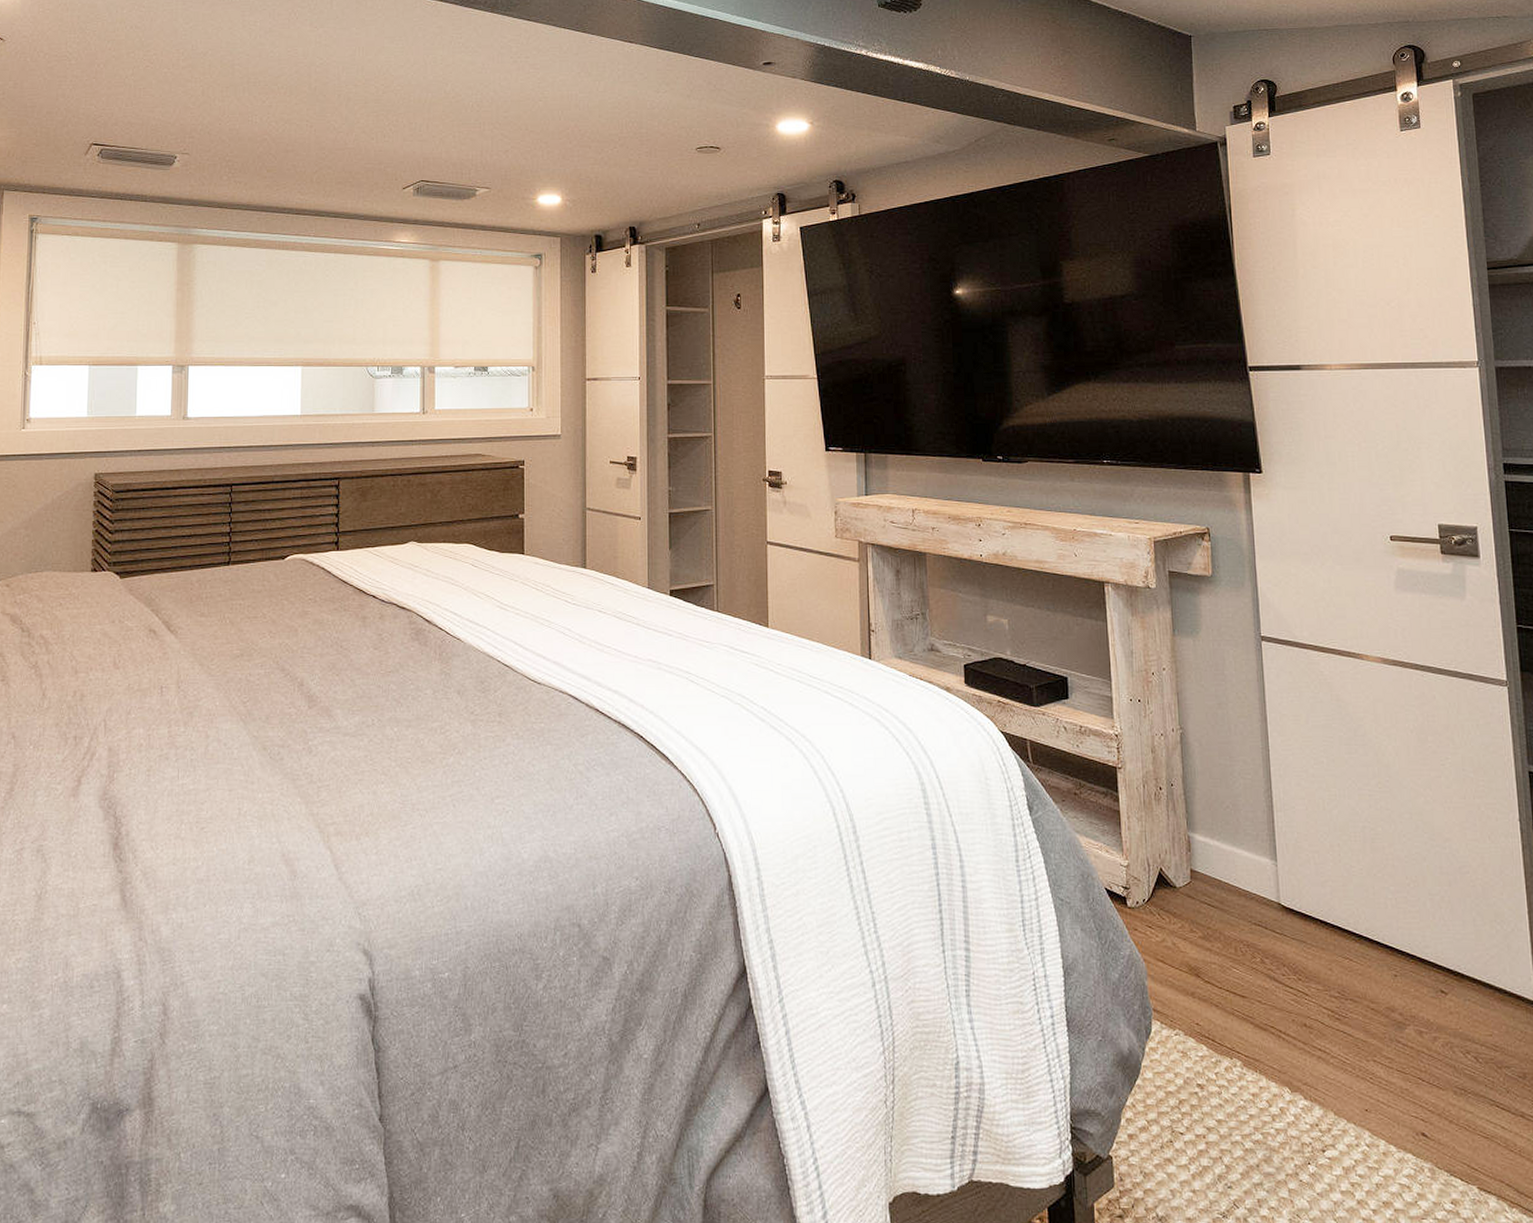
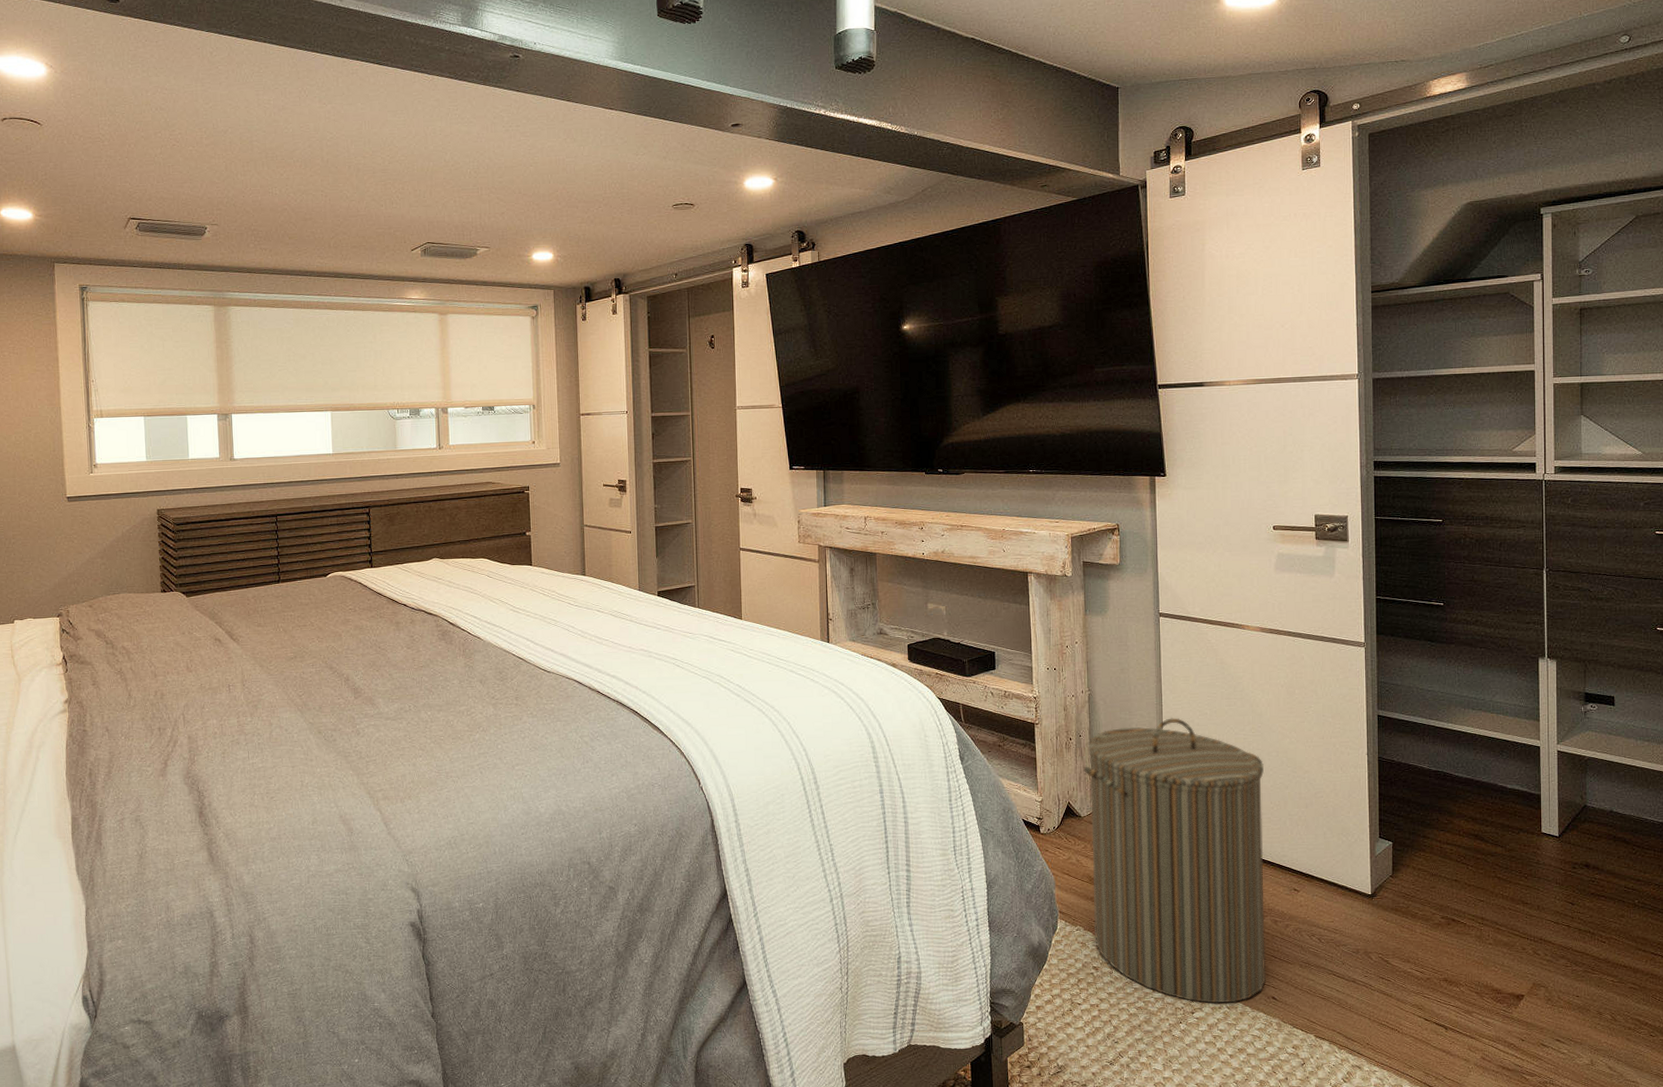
laundry hamper: none [1177,766,1414,1139] -> present [1084,718,1267,1004]

